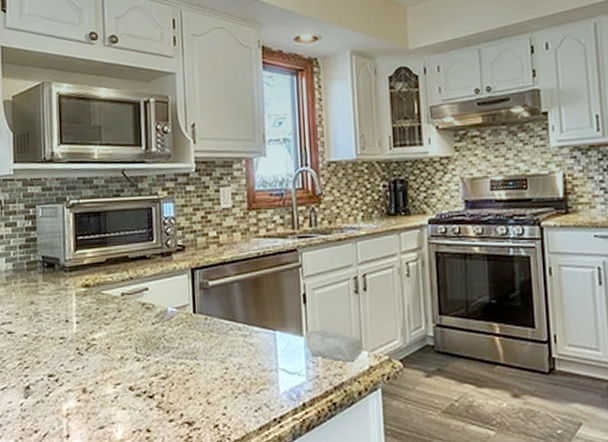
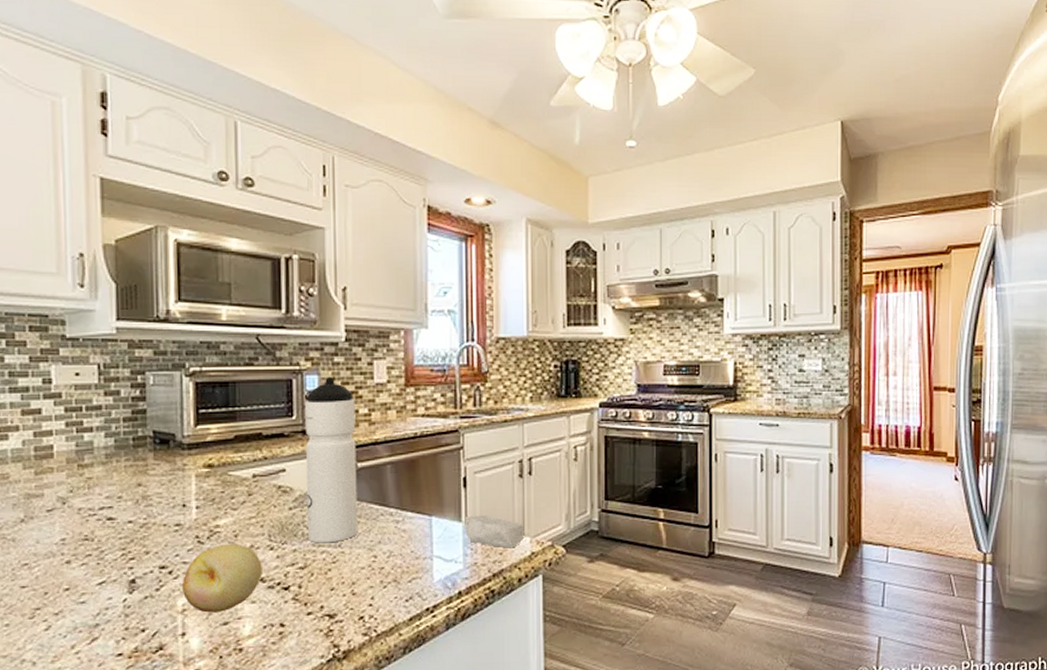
fruit: none [67,355,131,417] -> present [183,543,262,613]
water bottle: none [163,204,211,356] -> present [305,377,358,544]

